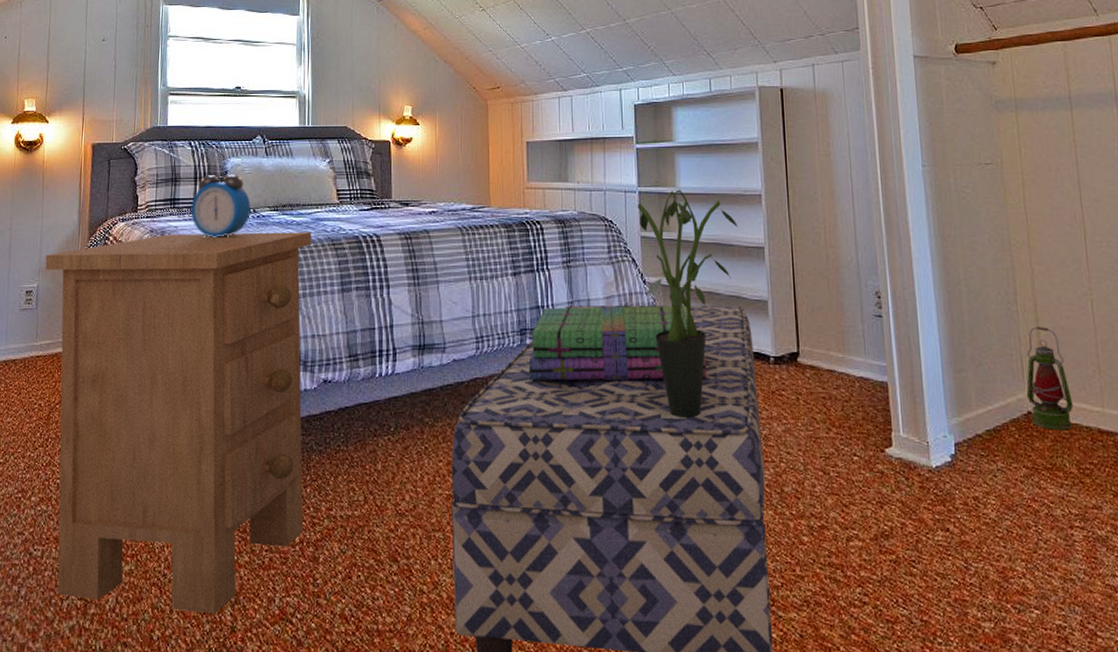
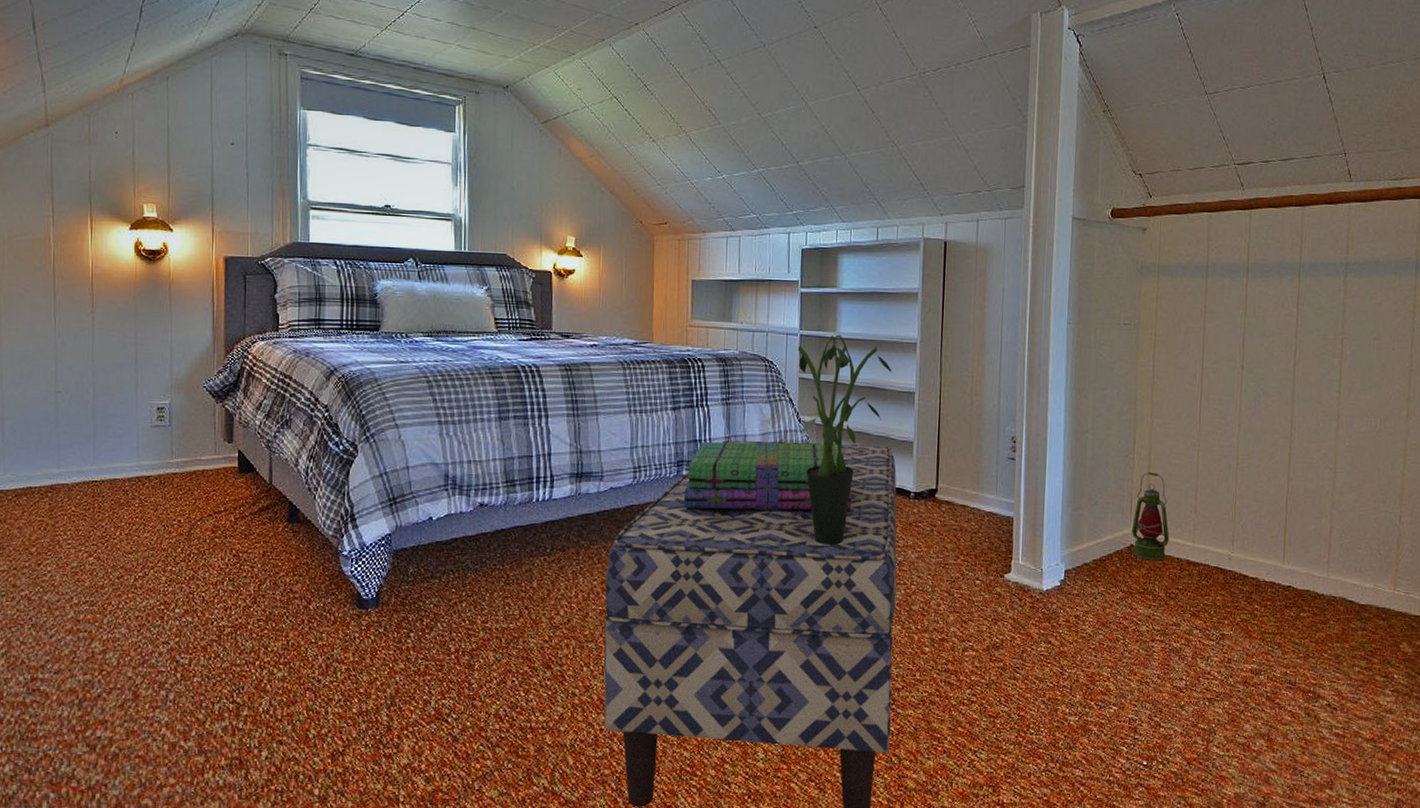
nightstand: present [45,232,312,615] -> none [178,355,468,715]
alarm clock: present [191,174,252,237] -> none [338,296,404,361]

